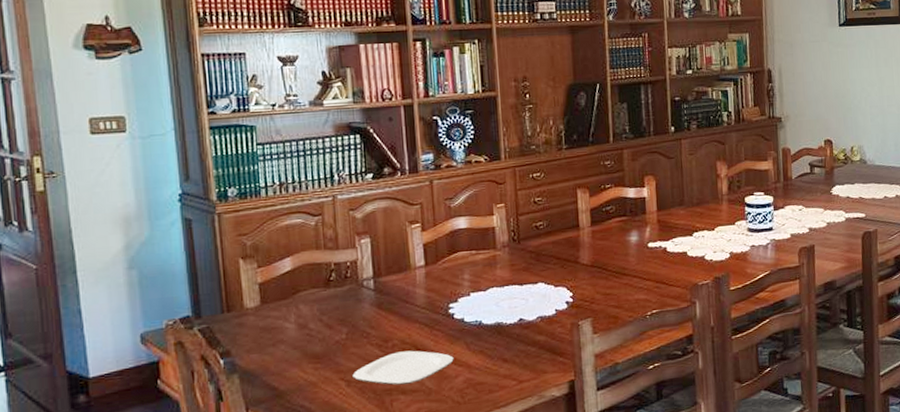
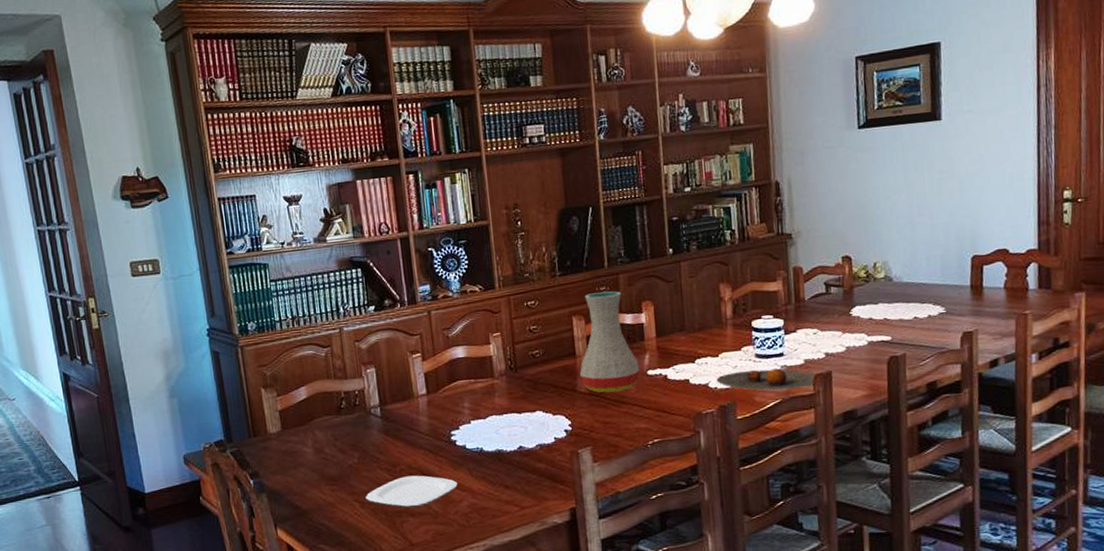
vase: none [583,165,641,265] -> present [580,291,640,393]
plate: none [711,241,801,263] -> present [716,368,816,391]

